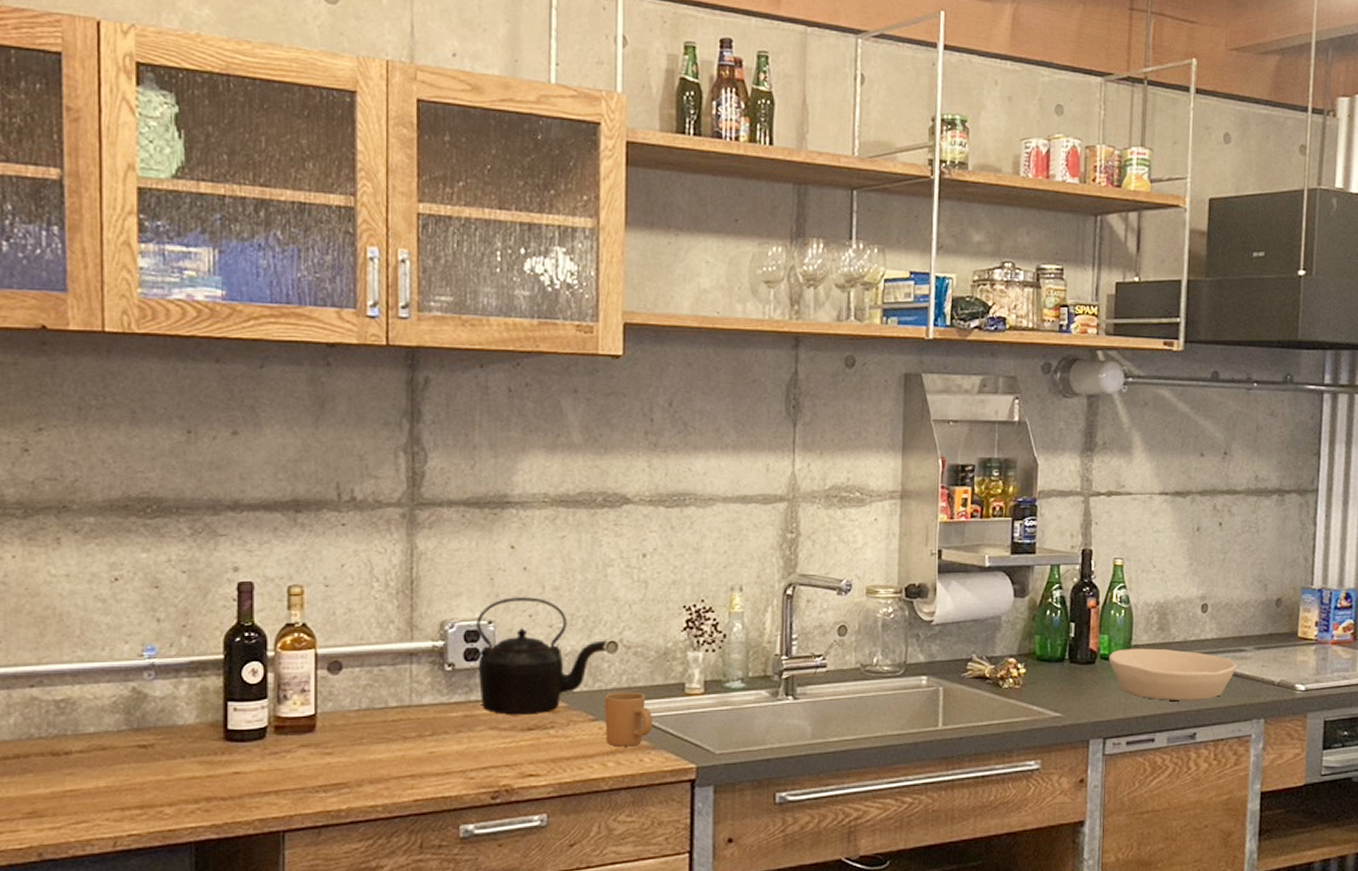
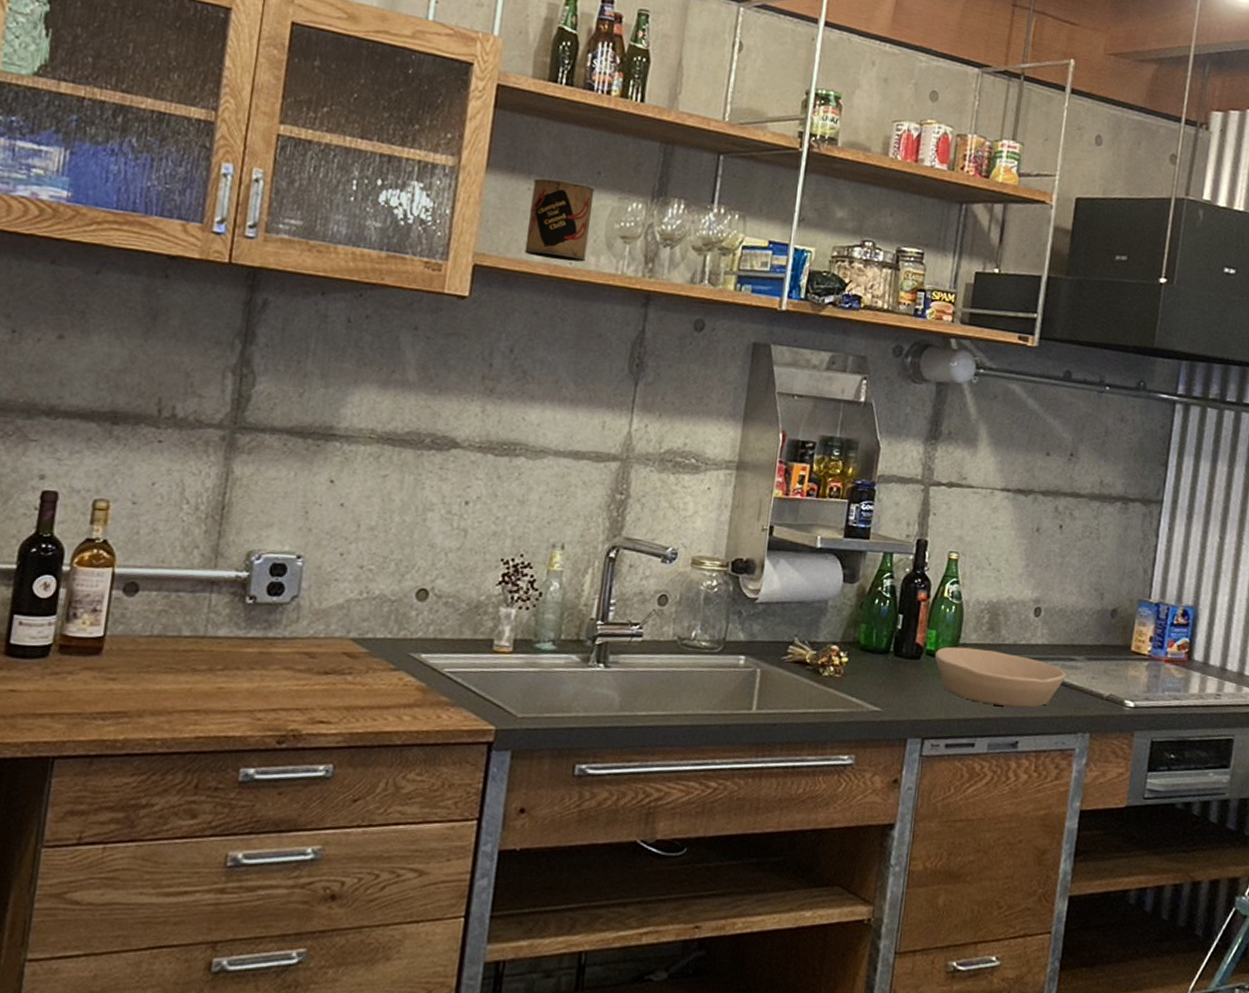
kettle: present [476,597,608,715] -> none [279,533,419,657]
mug: present [605,692,653,747] -> none [404,642,457,701]
tin can: none [672,230,734,311] -> present [524,178,595,262]

